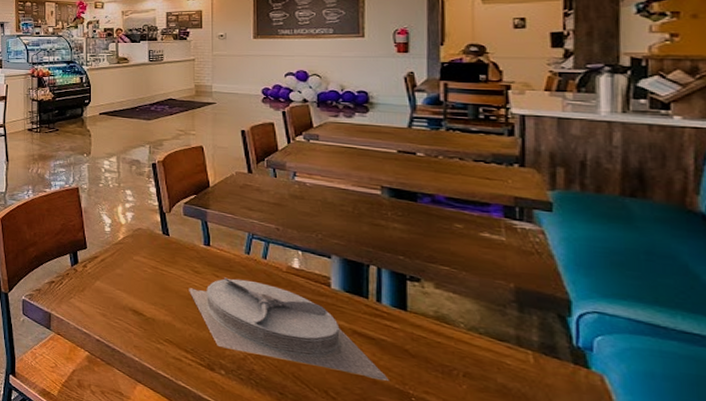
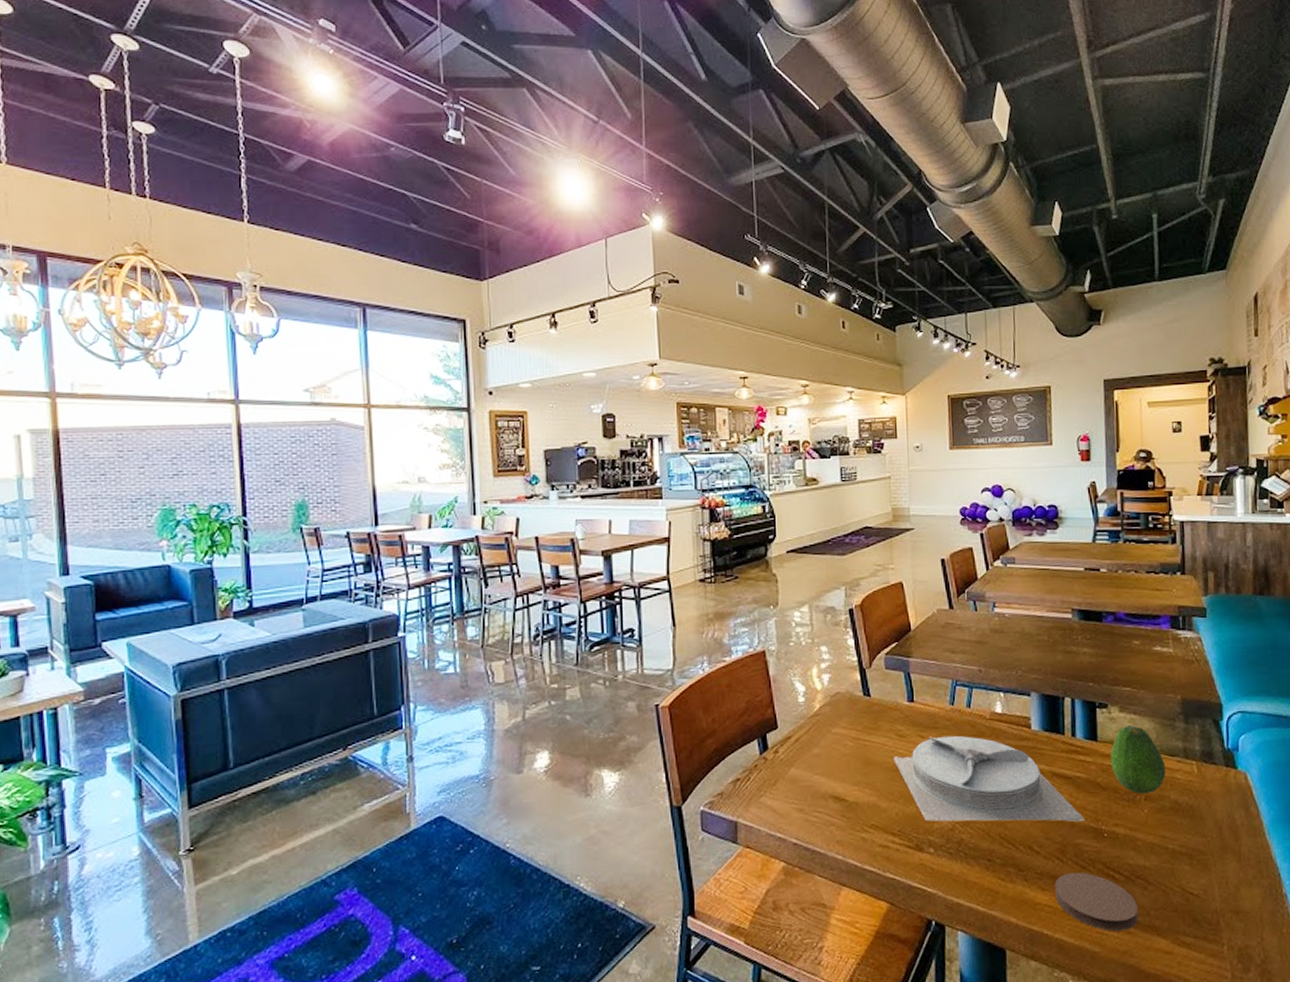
fruit: none [421,301,491,371] -> present [1110,724,1166,794]

